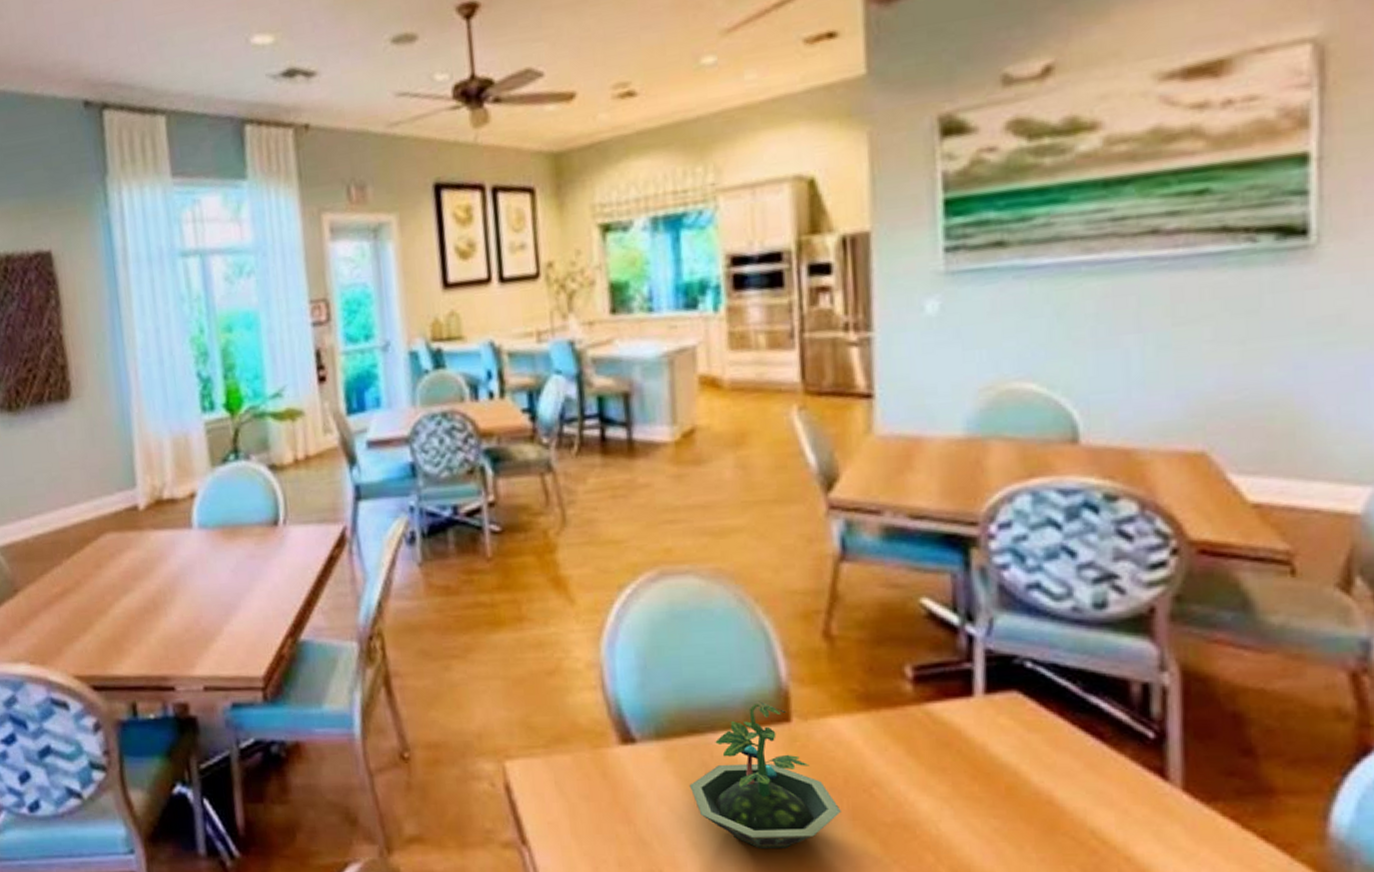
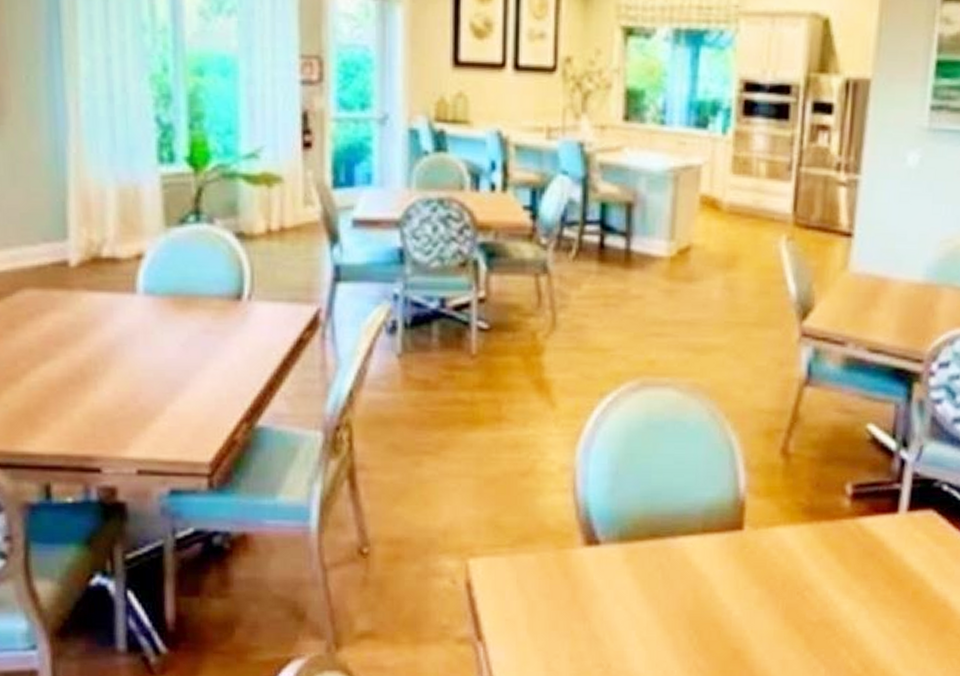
terrarium: present [689,701,841,848] -> none [645,510,776,644]

